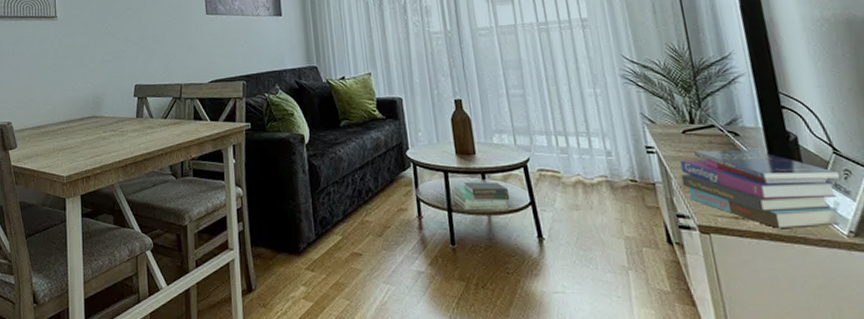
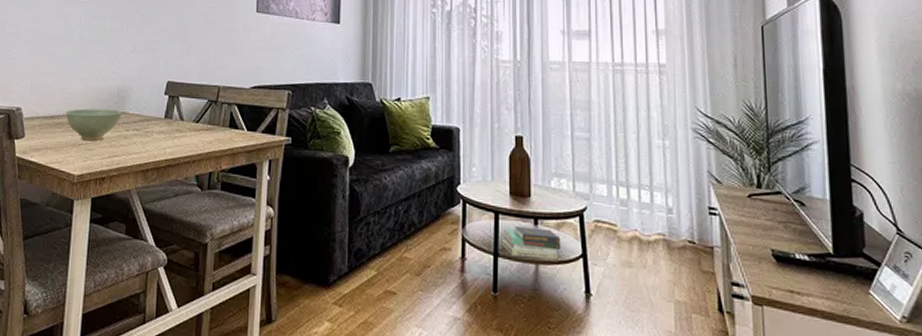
bowl: none [50,115,100,144] -> present [65,108,123,141]
books: present [679,149,840,230] -> none [740,217,901,309]

